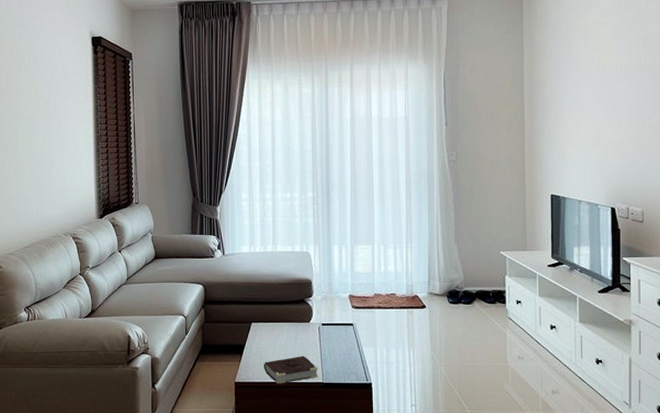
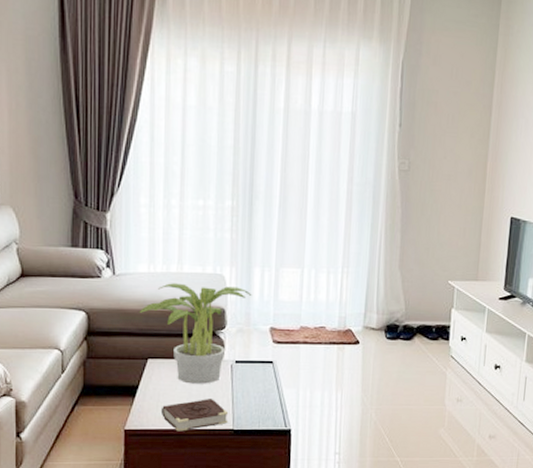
potted plant: none [243,260,333,344] -> present [139,283,252,384]

